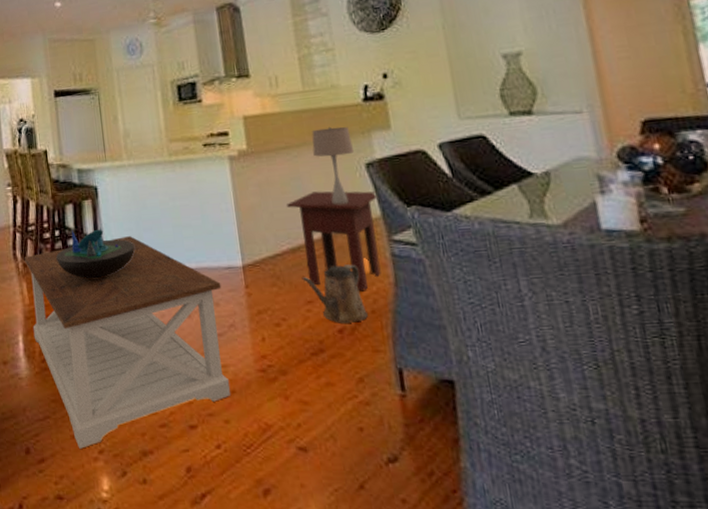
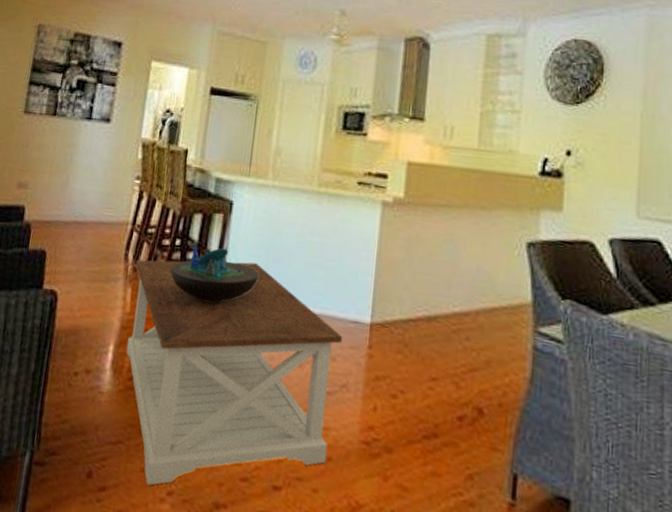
side table: present [286,191,381,292] -> none [432,260,534,381]
watering can: present [301,264,368,323] -> none [431,345,495,413]
table lamp: present [311,126,355,204] -> none [474,193,519,281]

